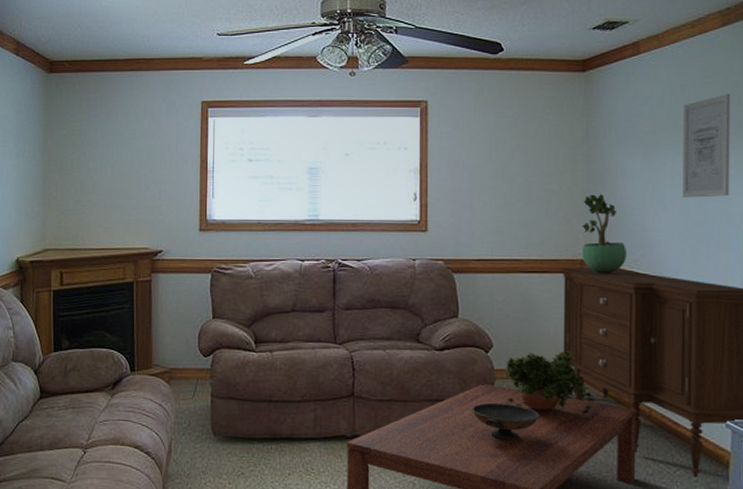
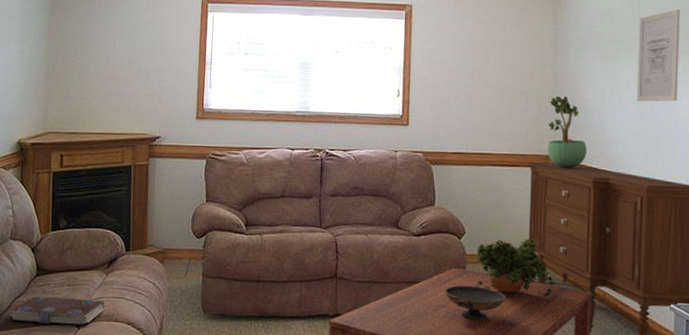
book: none [14,420,111,450] -> present [10,296,105,326]

